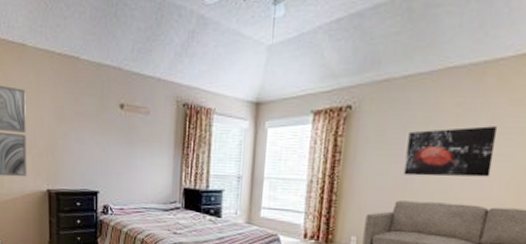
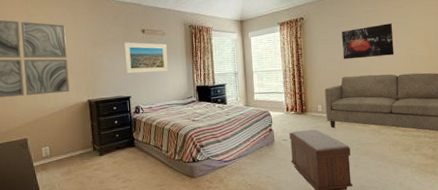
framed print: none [95,119,151,165] -> present [123,42,169,74]

